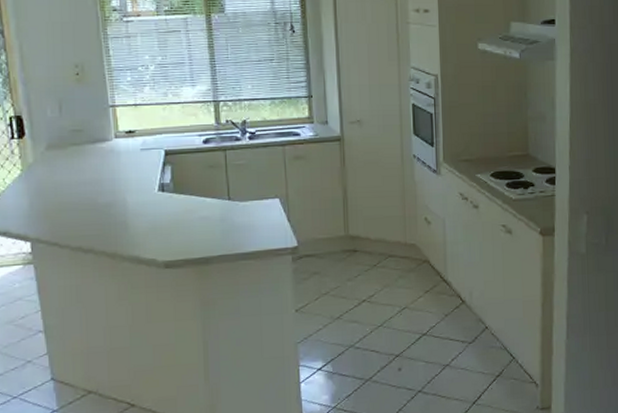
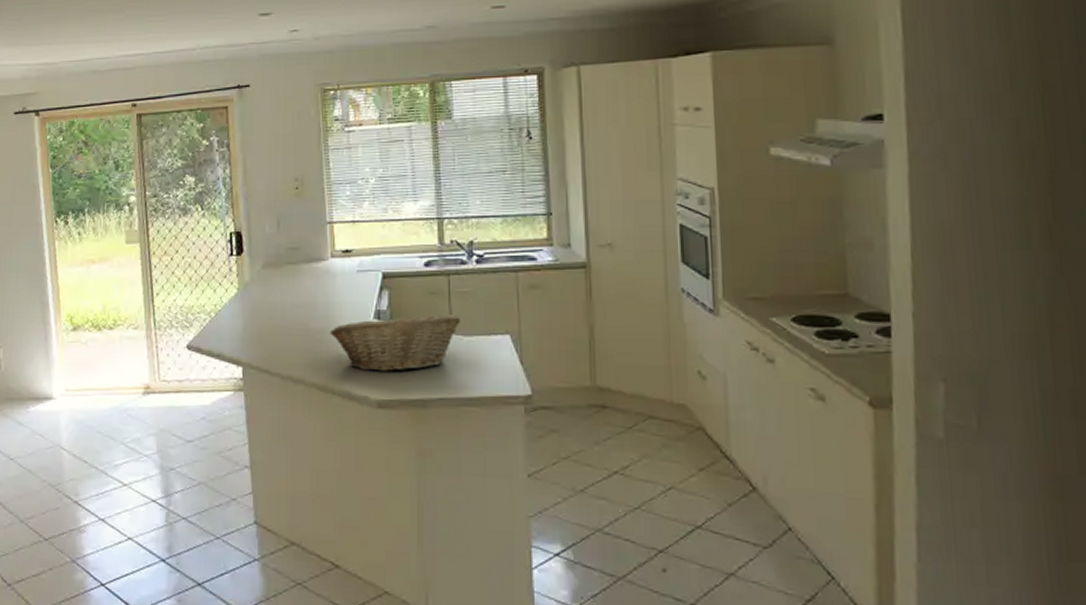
fruit basket: none [116,183,237,237] -> present [329,313,461,372]

